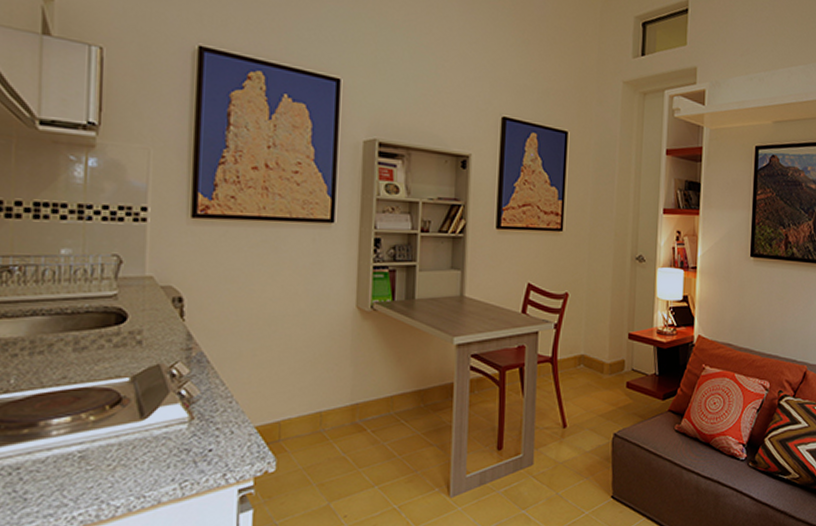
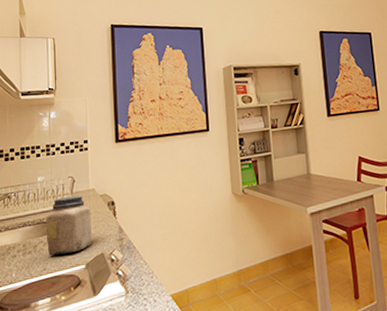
jar: none [69,281,145,360] -> present [45,195,92,255]

